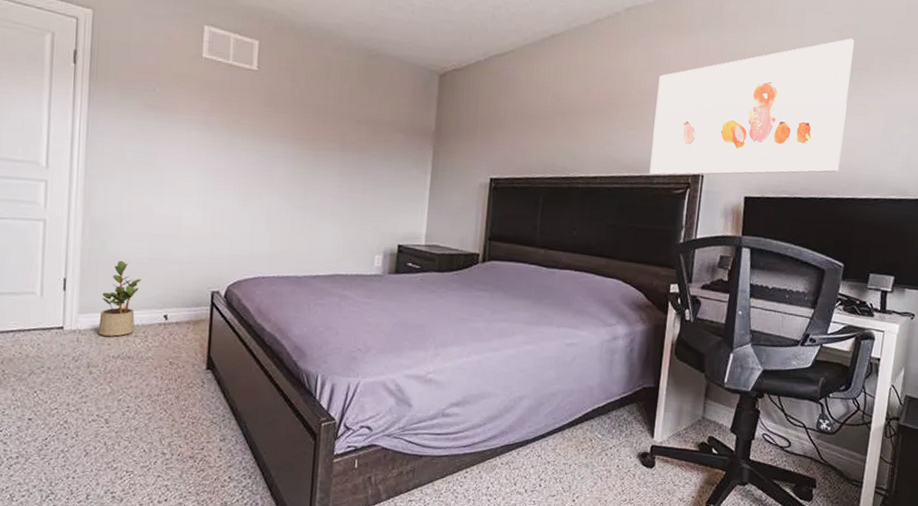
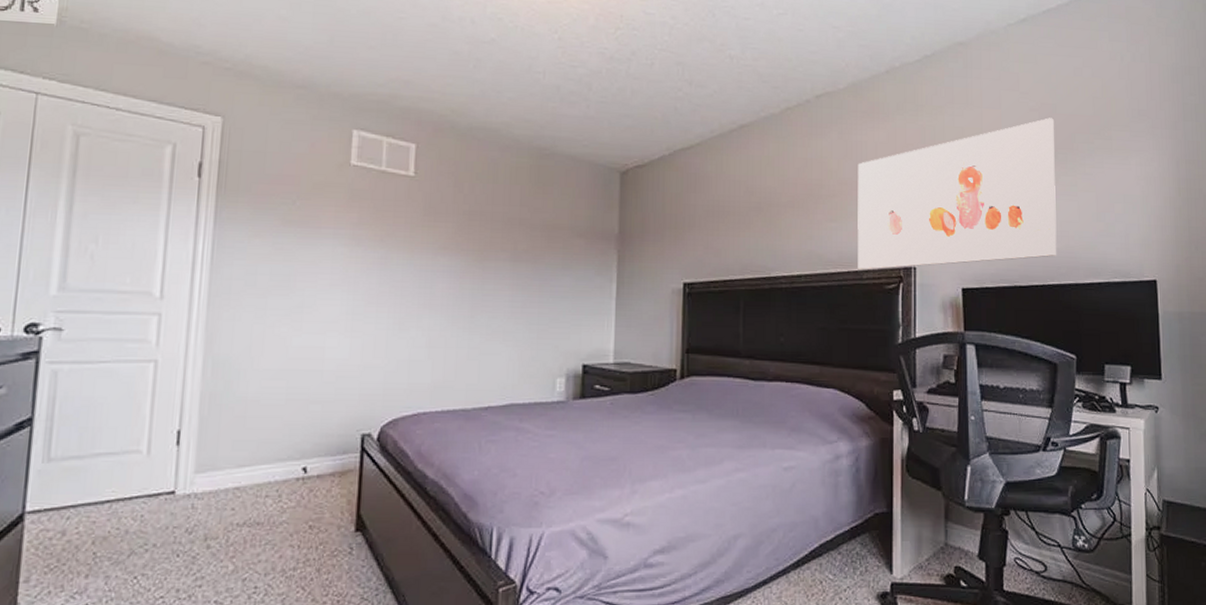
potted plant: present [97,260,142,337] -> none [218,404,275,499]

